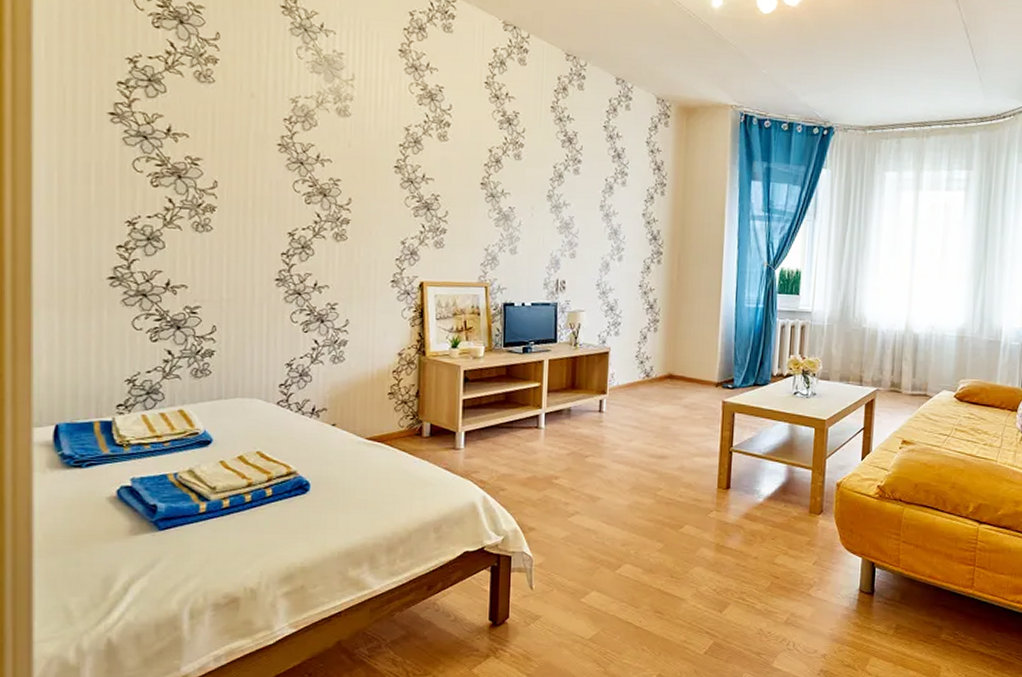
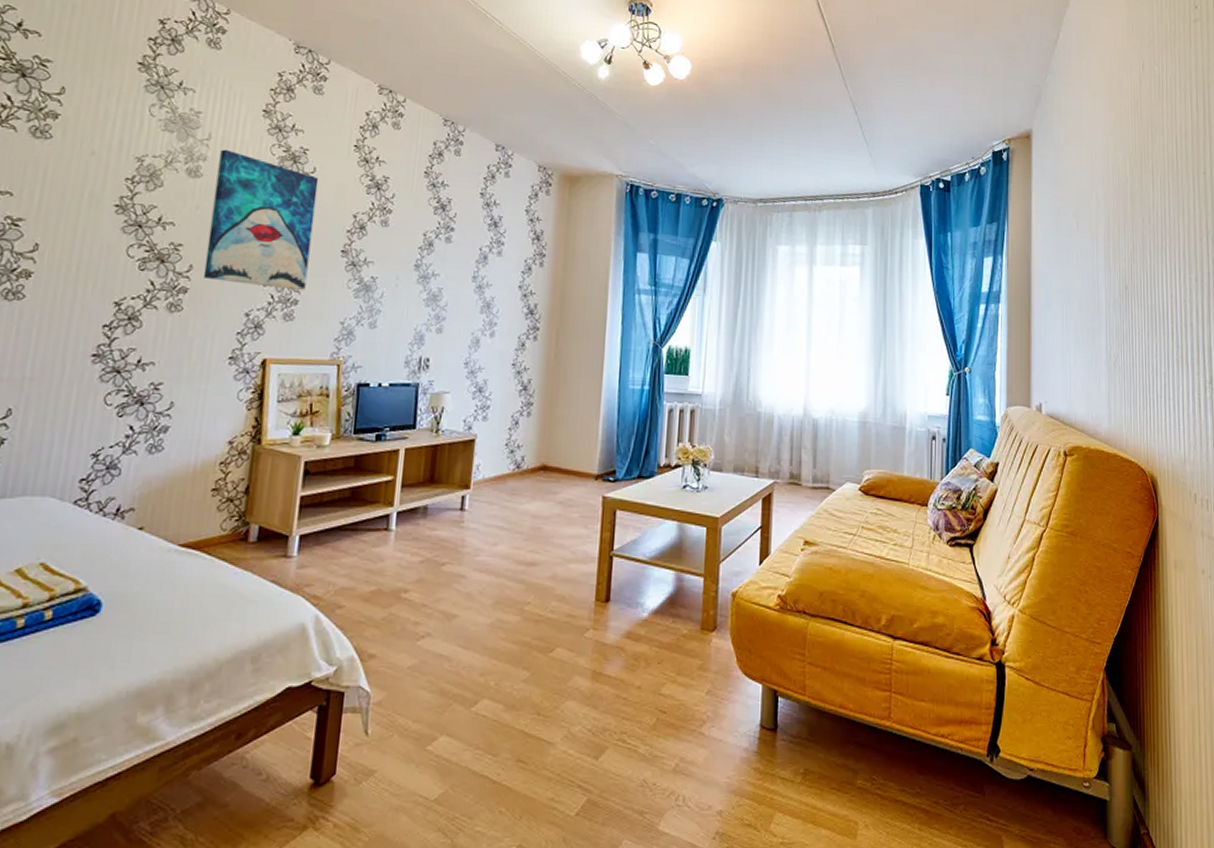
wall art: none [361,89,455,221] -> present [203,149,319,291]

